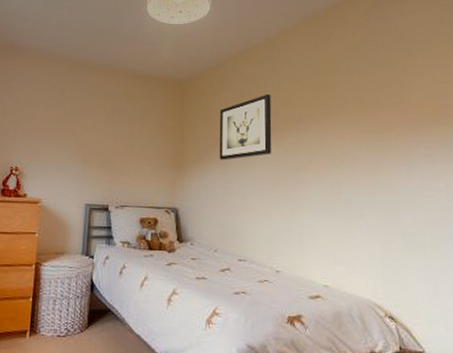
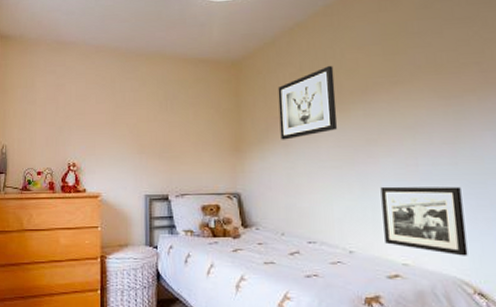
picture frame: none [307,210,382,281] -> present [380,186,468,256]

